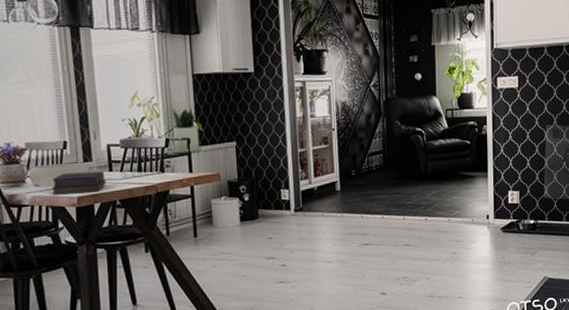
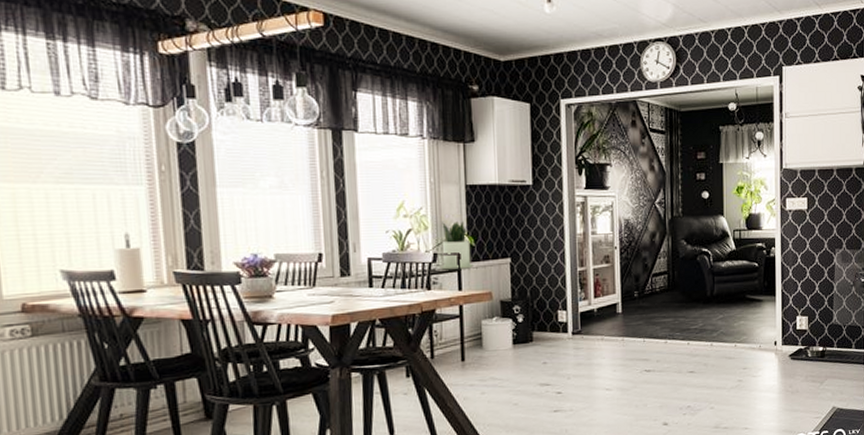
bowl: present [29,162,90,187] -> none [277,277,347,303]
book: present [52,171,106,195] -> none [303,287,365,313]

